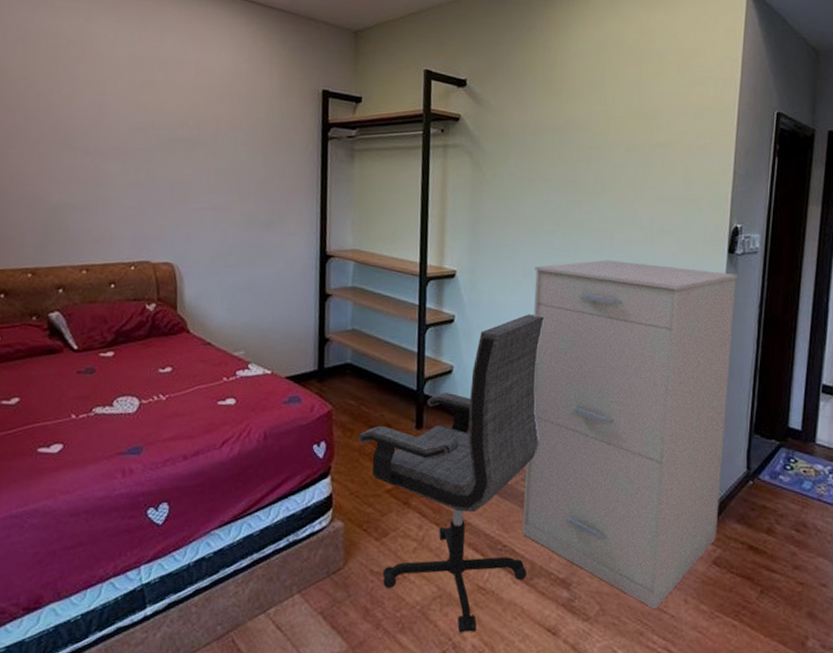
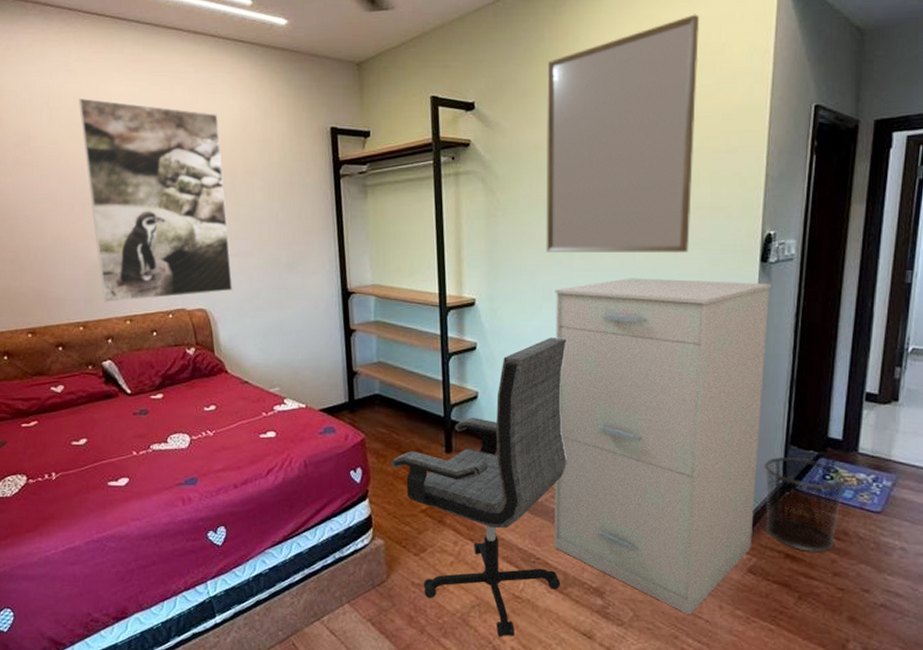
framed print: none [58,36,207,250] -> present [78,98,233,302]
home mirror: none [528,20,678,239] -> present [546,14,700,252]
waste bin: none [729,445,806,545] -> present [763,457,847,553]

